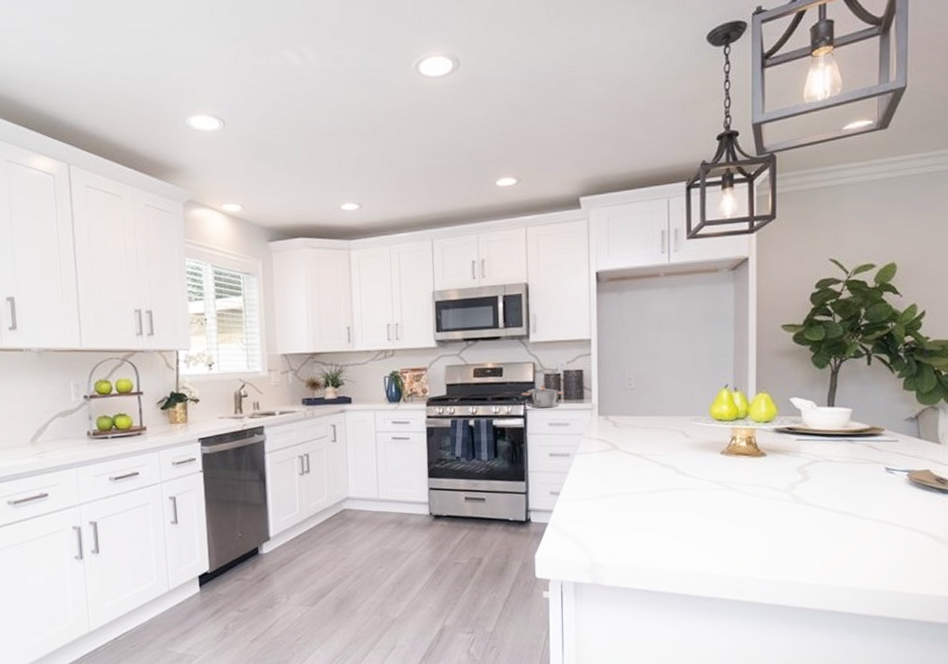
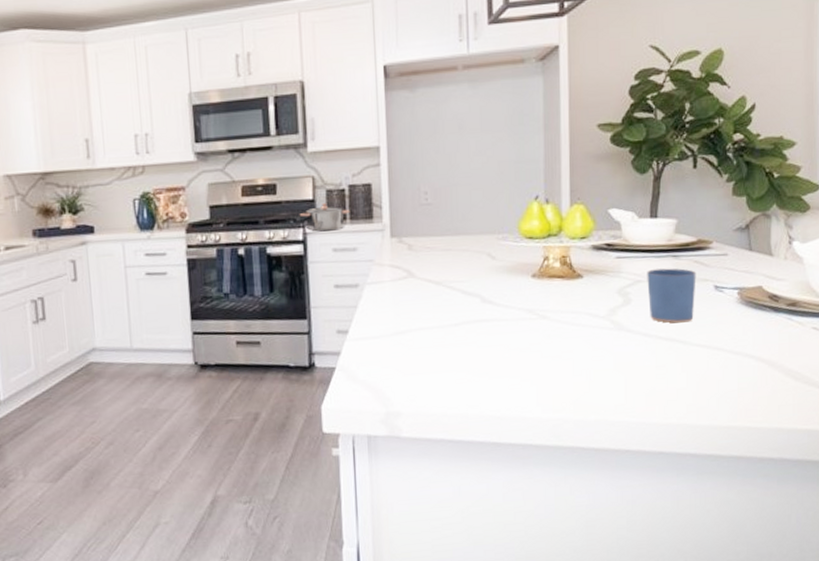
mug: none [824,451,869,499] -> present [647,268,696,323]

